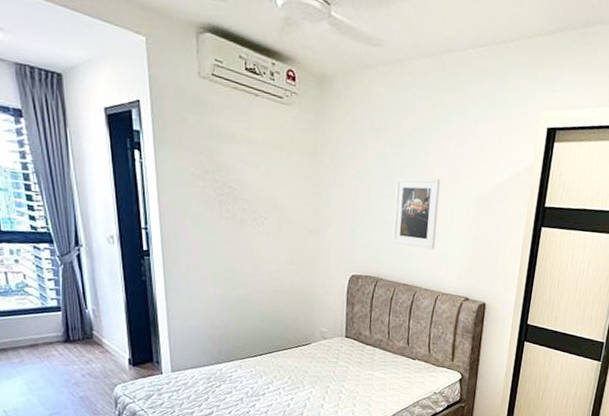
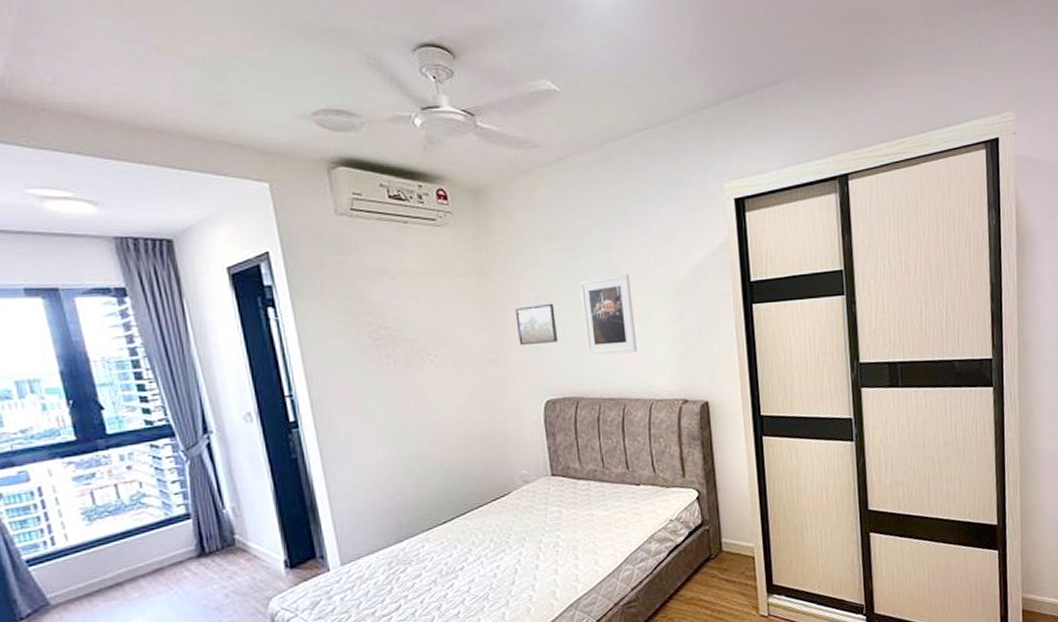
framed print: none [337,190,372,227] -> present [515,303,559,346]

